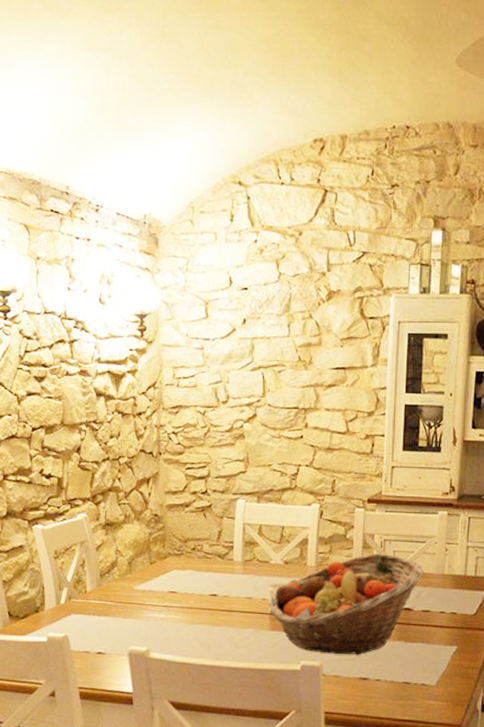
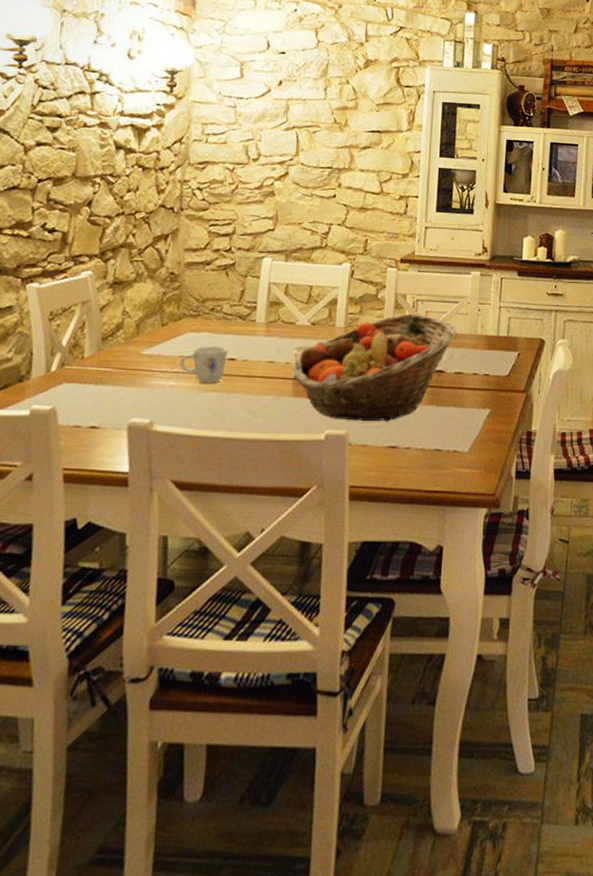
mug: none [169,582,210,617] -> present [180,346,228,384]

